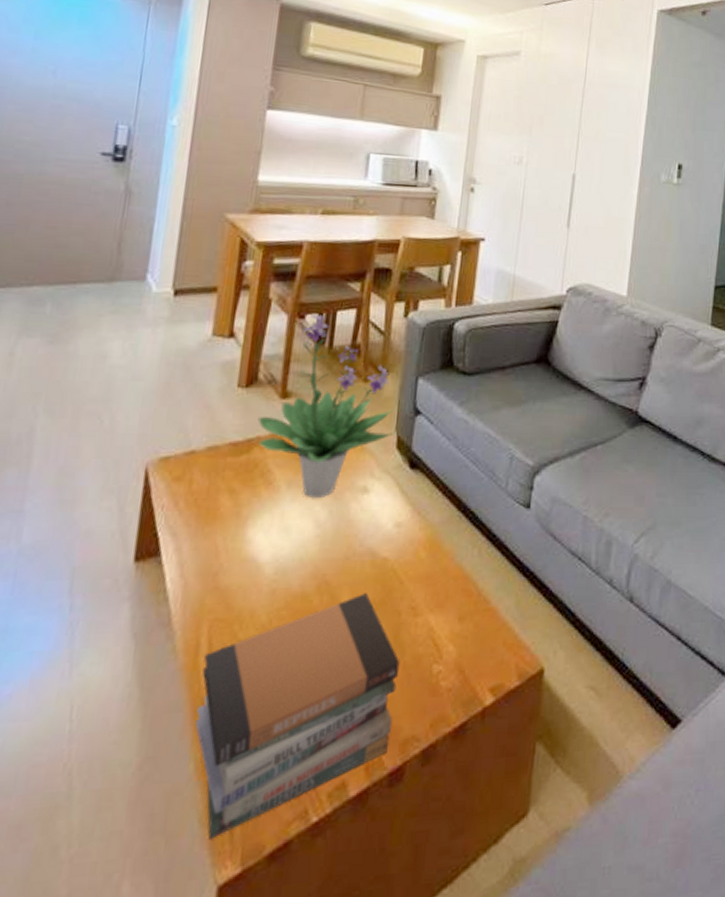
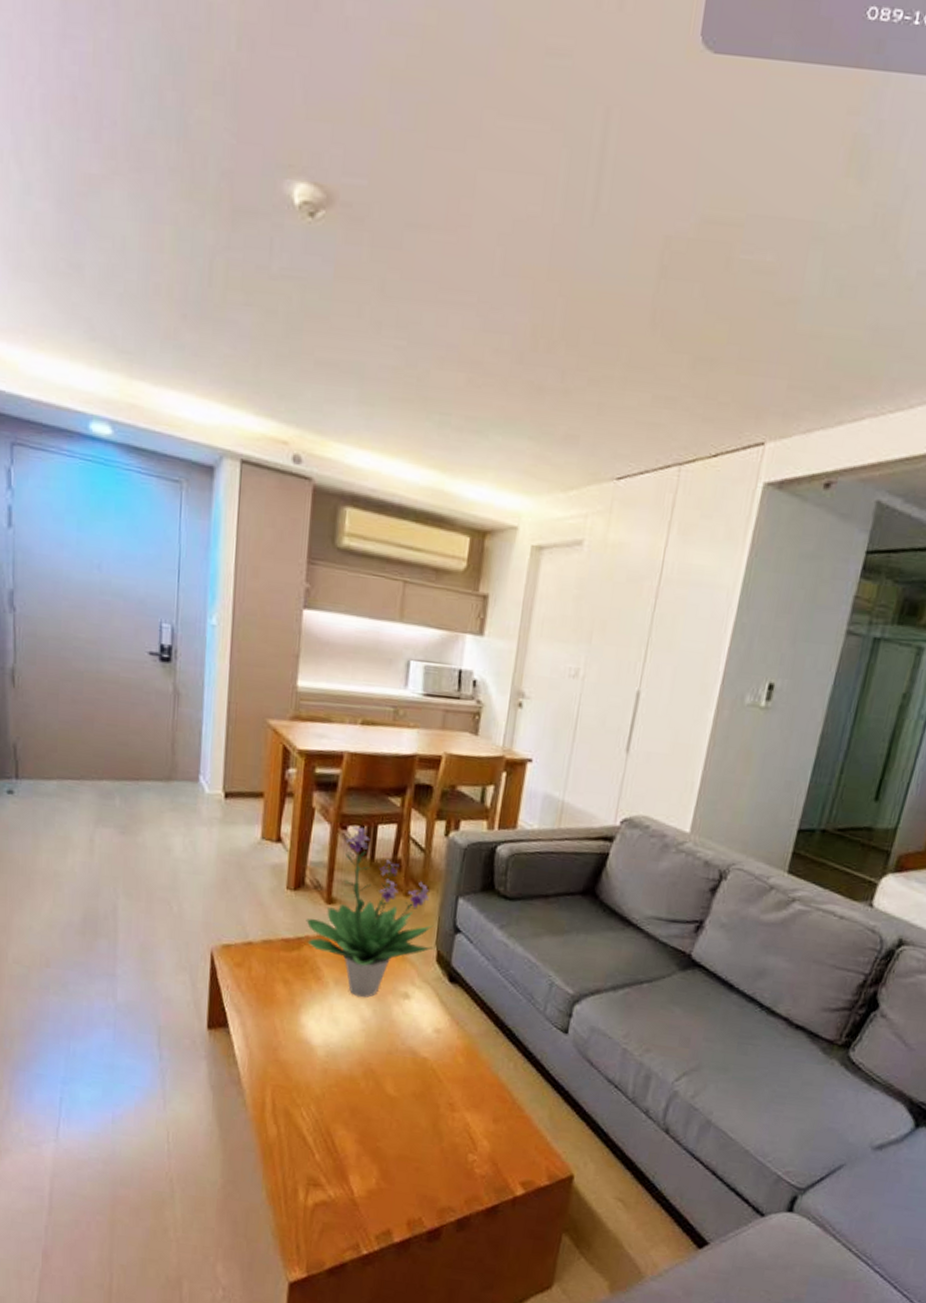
book stack: present [195,593,400,840] -> none [265,1084,438,1249]

